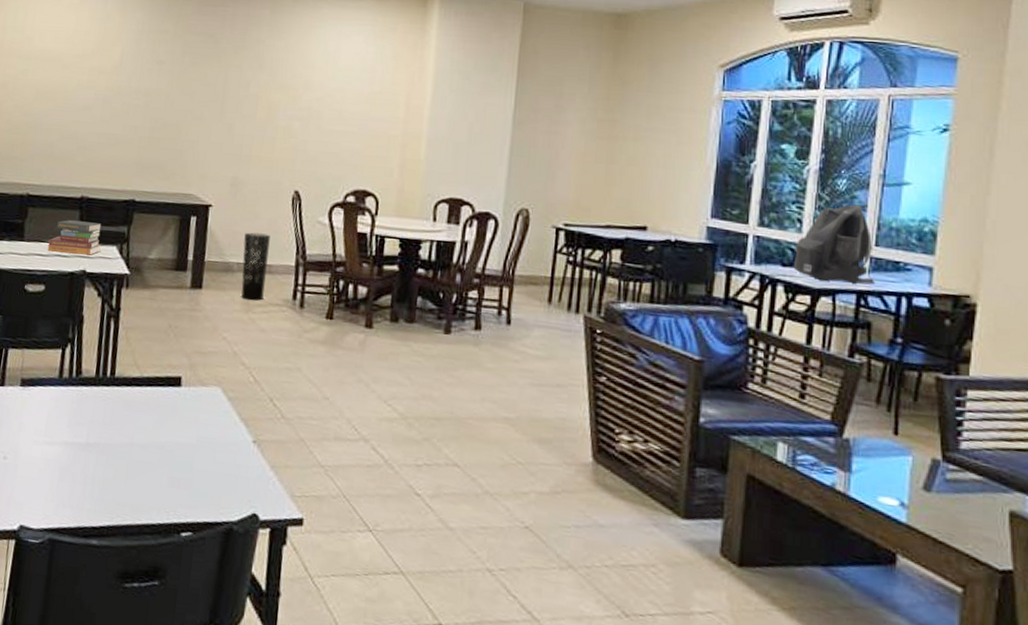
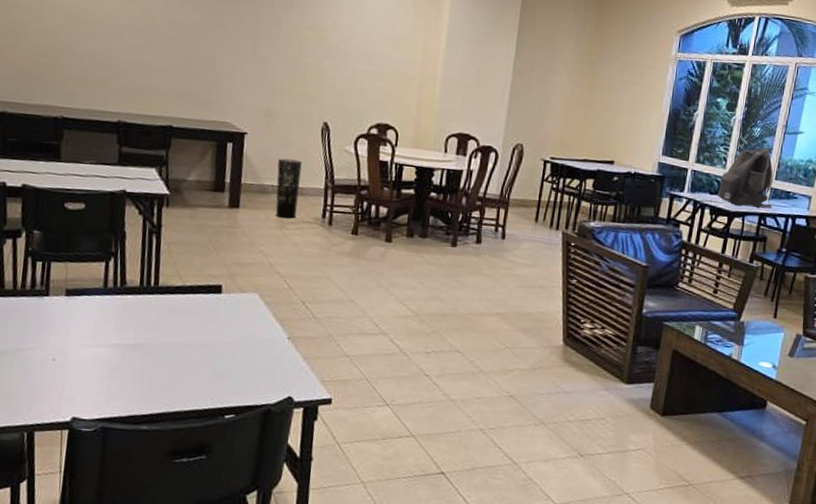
books: present [47,220,102,255] -> none [86,143,140,177]

